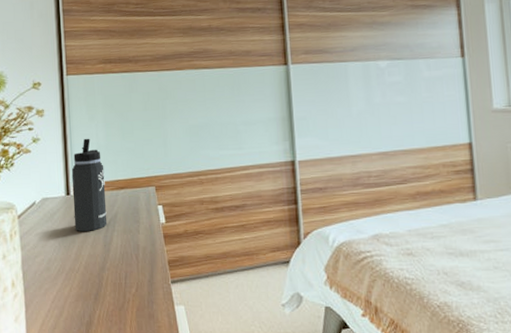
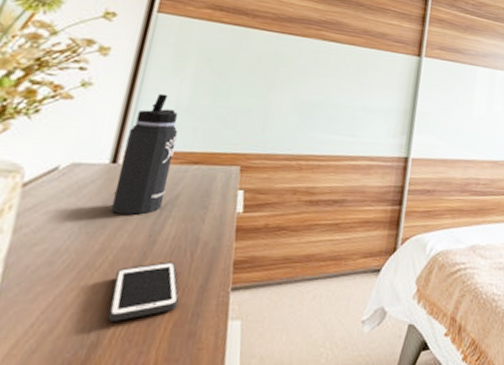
cell phone: none [90,263,136,307] -> present [108,261,179,321]

